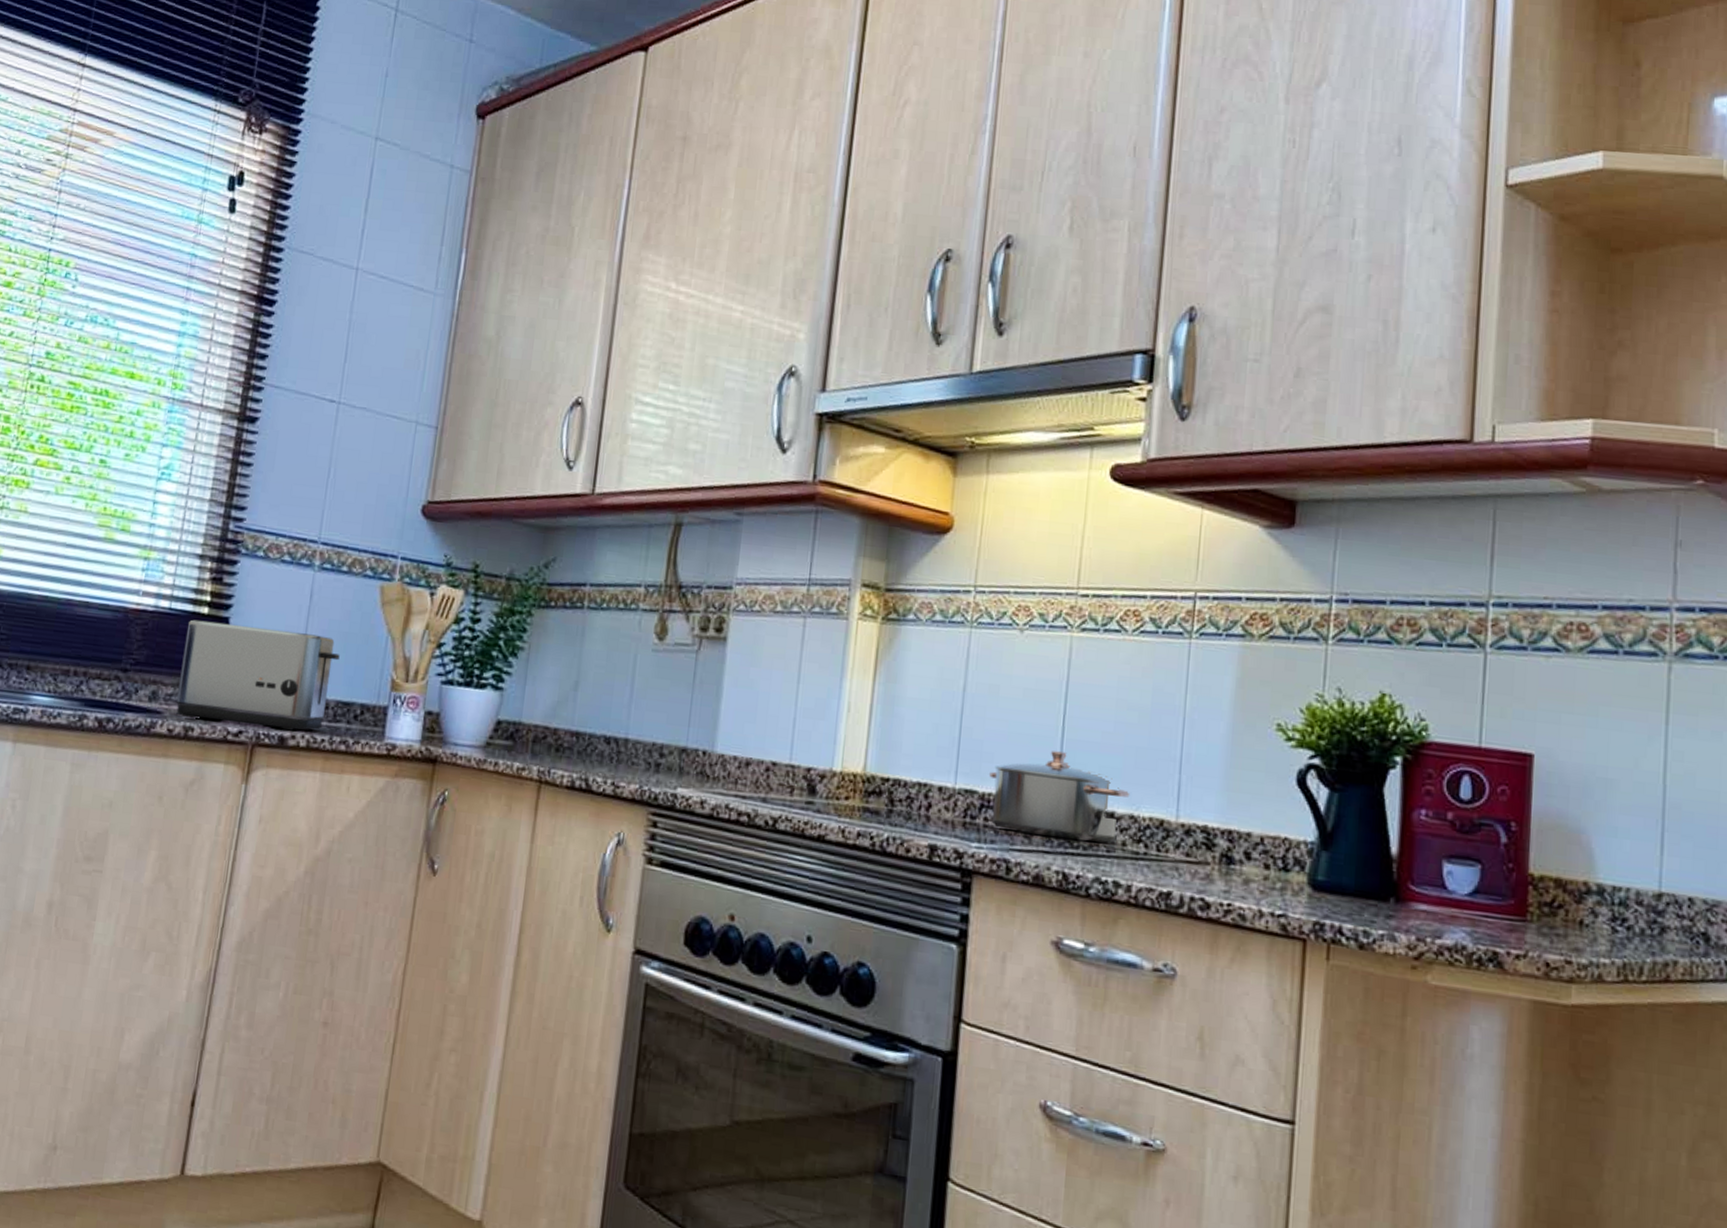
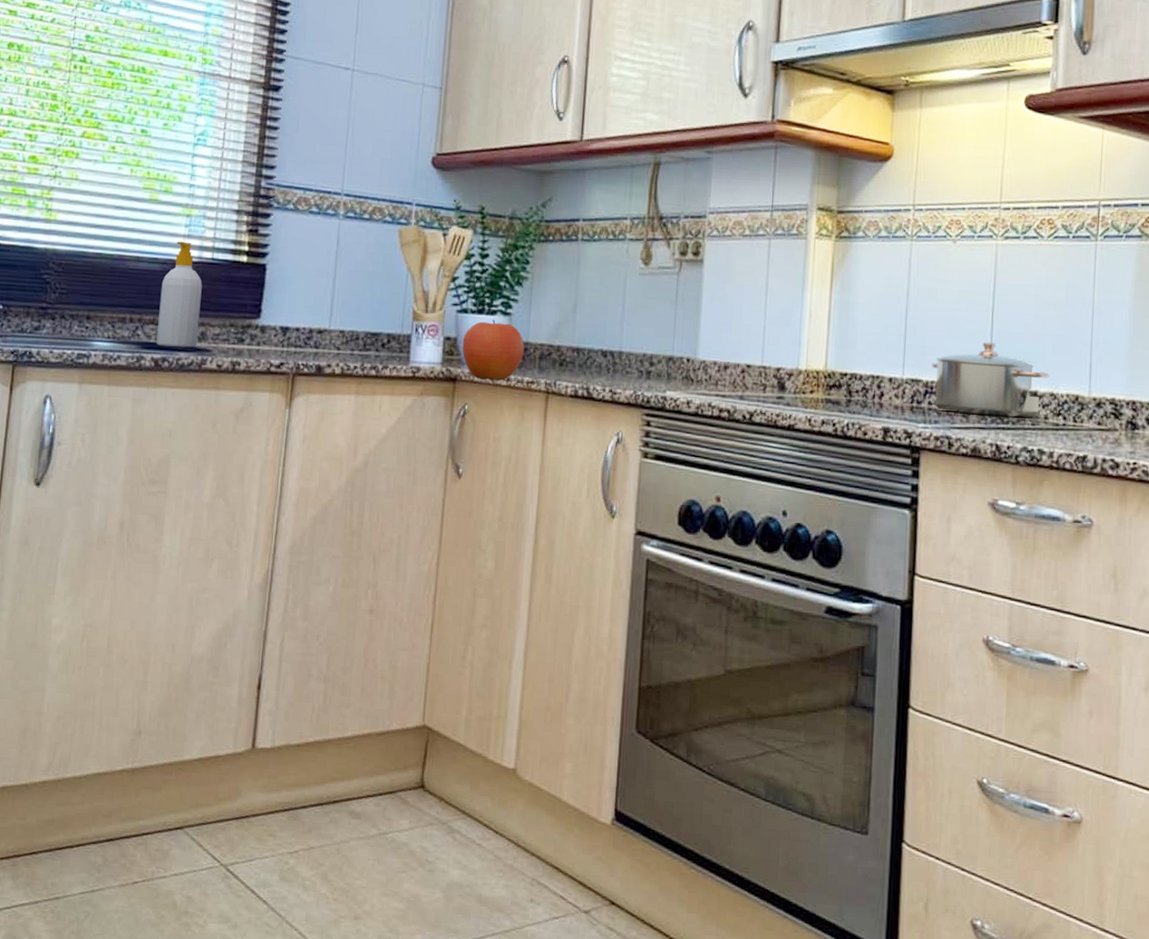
soap bottle: none [102,587,157,709] -> present [156,241,202,348]
toaster: present [176,619,340,731] -> none [223,267,366,361]
fruit: none [445,694,517,765] -> present [462,320,525,381]

